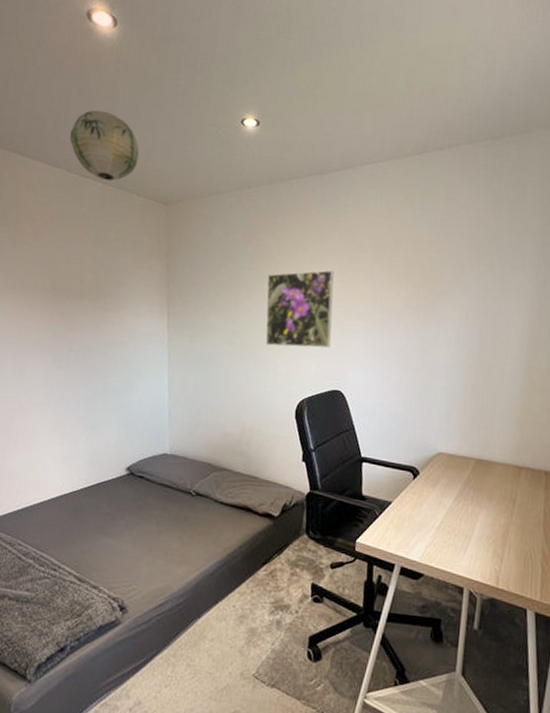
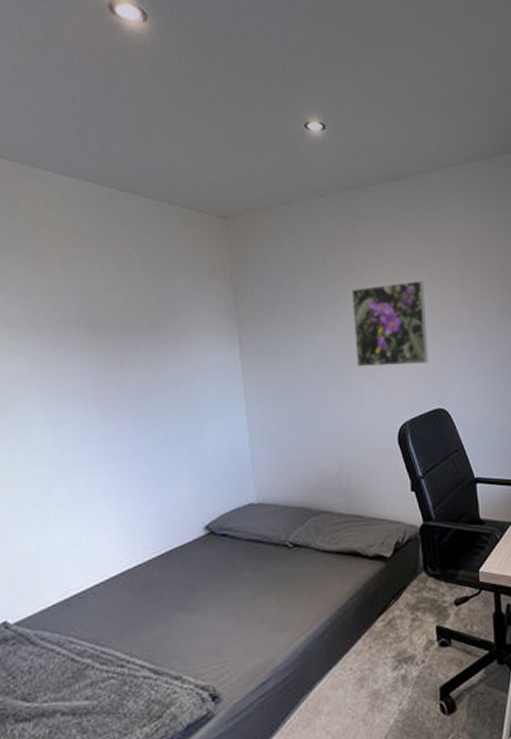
paper lantern: present [70,110,139,181] -> none [98,113,188,194]

